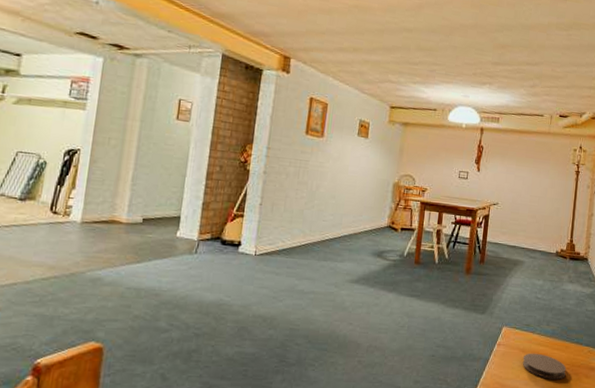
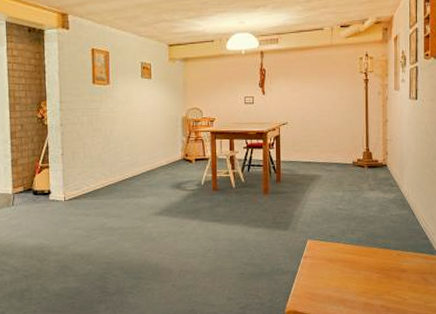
coaster: present [522,353,567,380] -> none [331,261,377,285]

